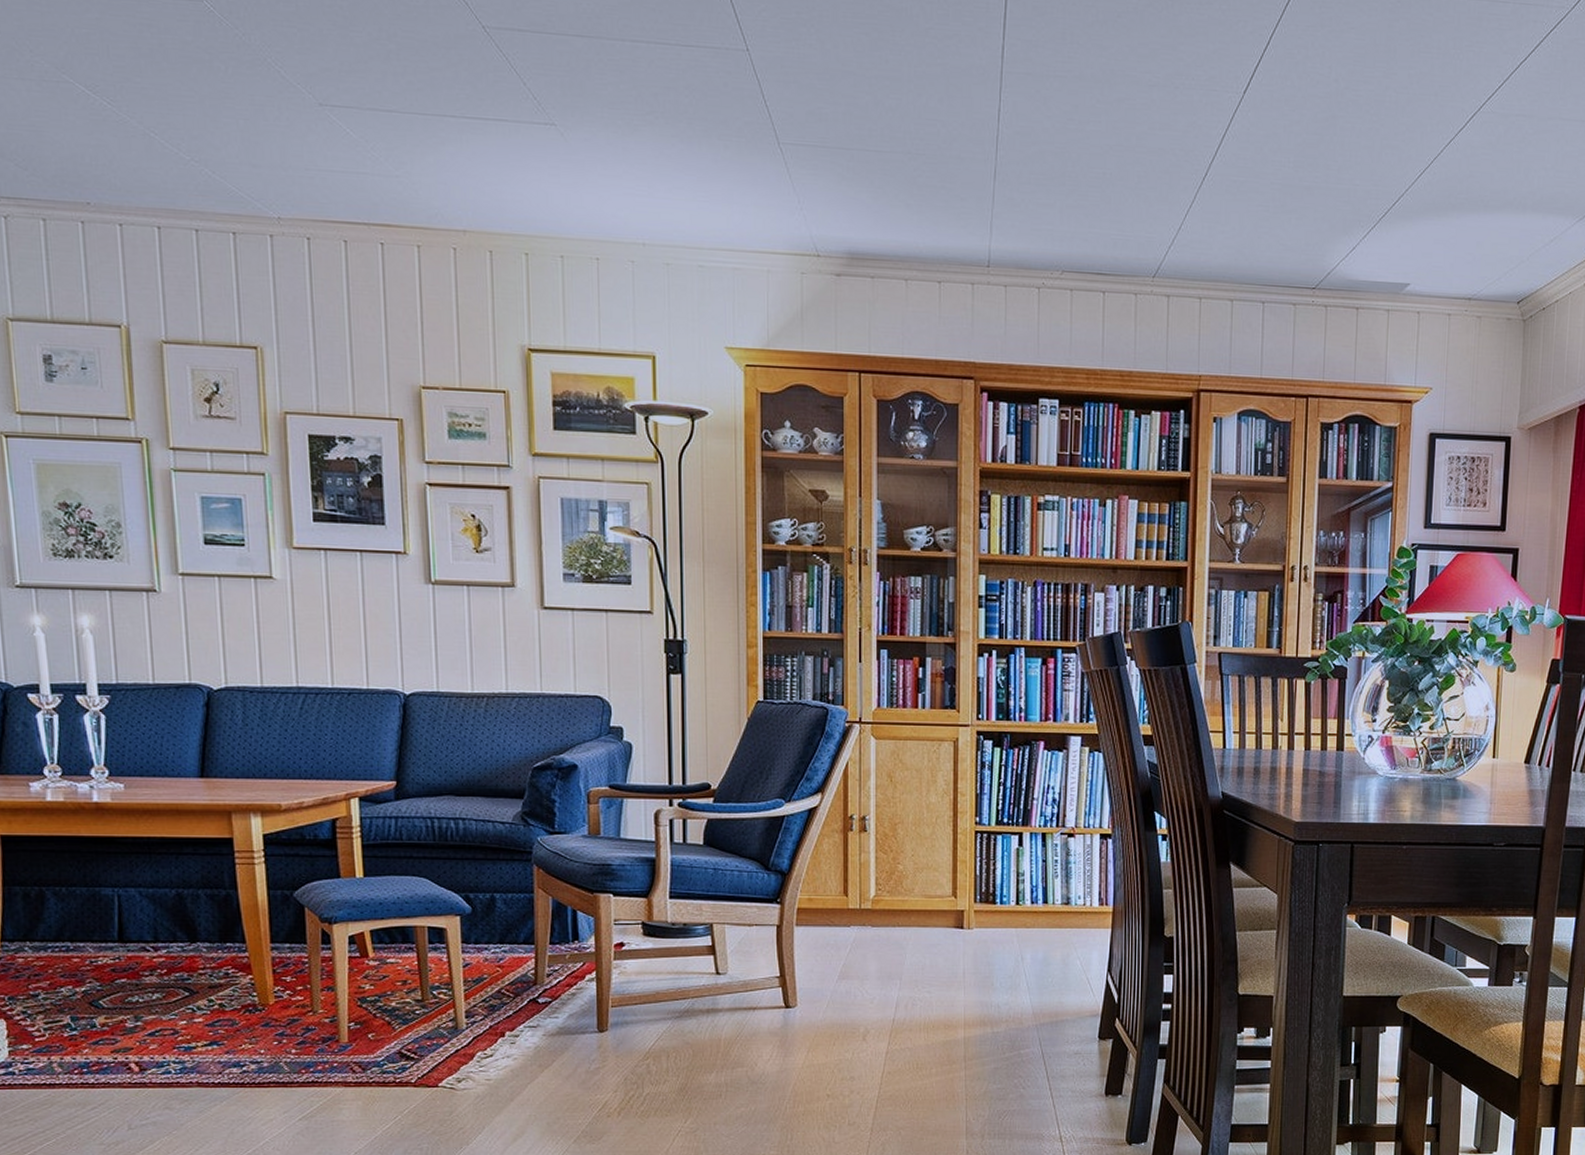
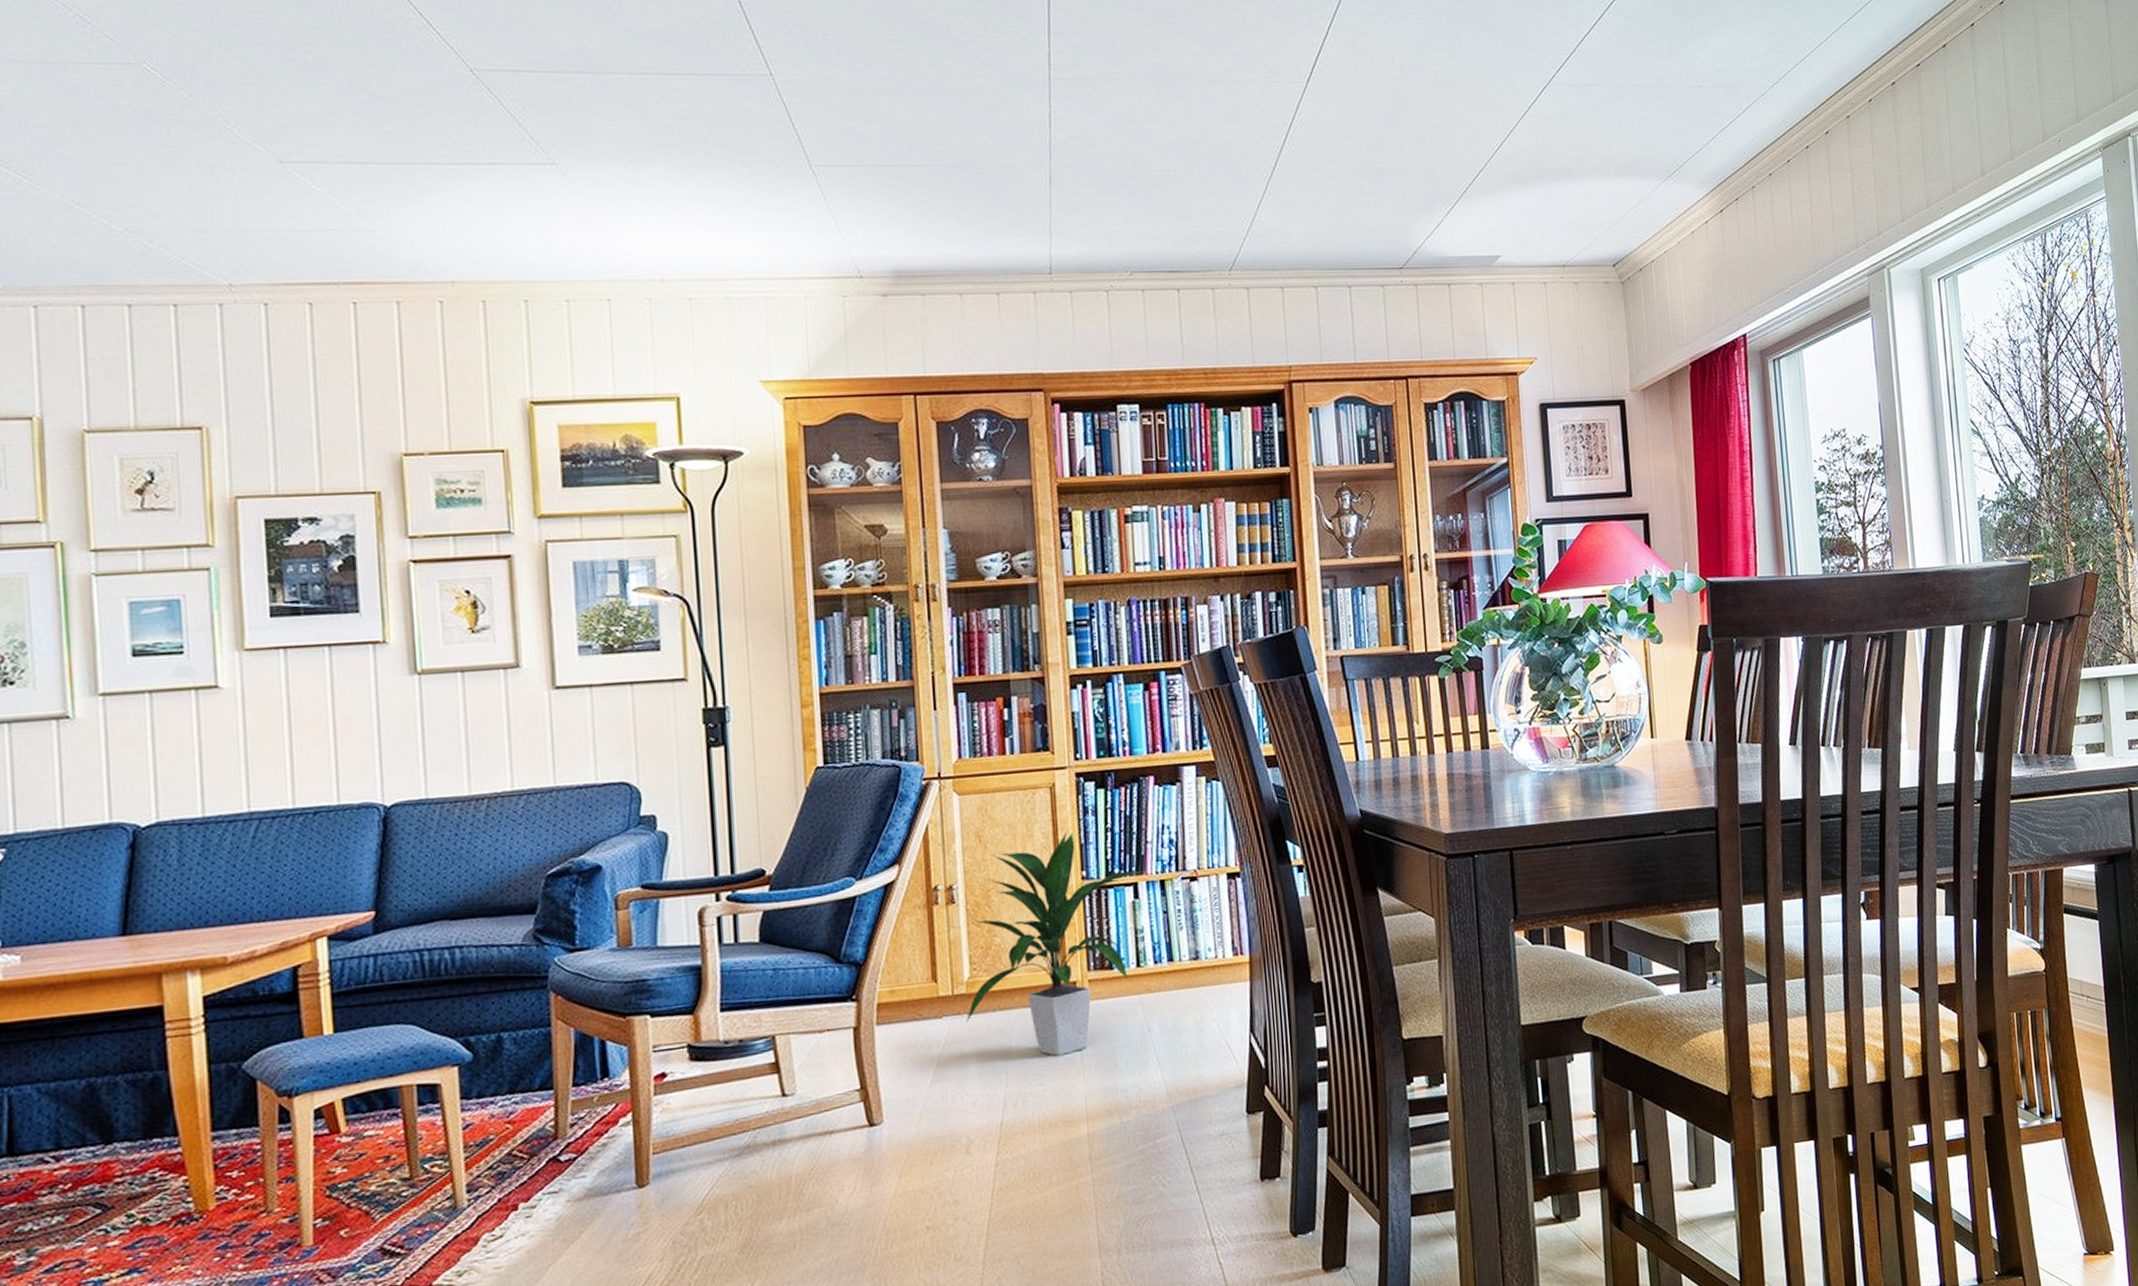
indoor plant: none [869,780,1029,970] -> present [965,830,1145,1056]

